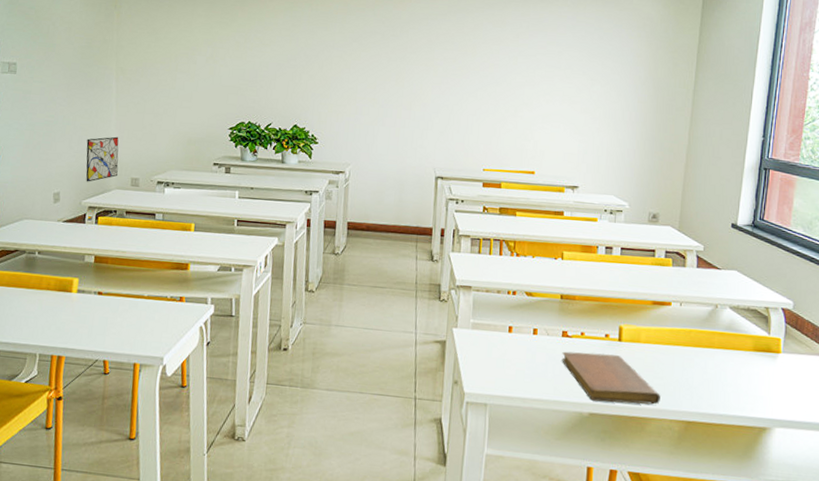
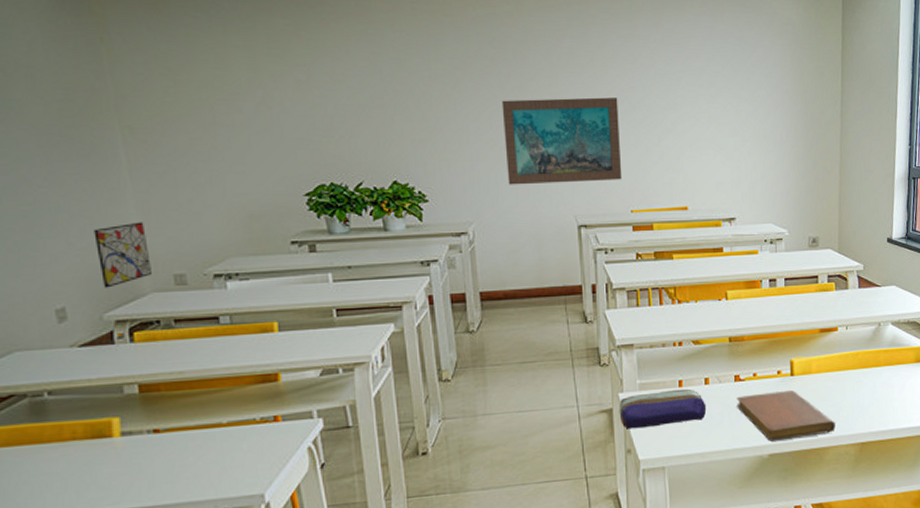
wall art: none [382,68,483,142] -> present [501,97,623,185]
pencil case: none [451,332,533,367] -> present [619,388,707,430]

